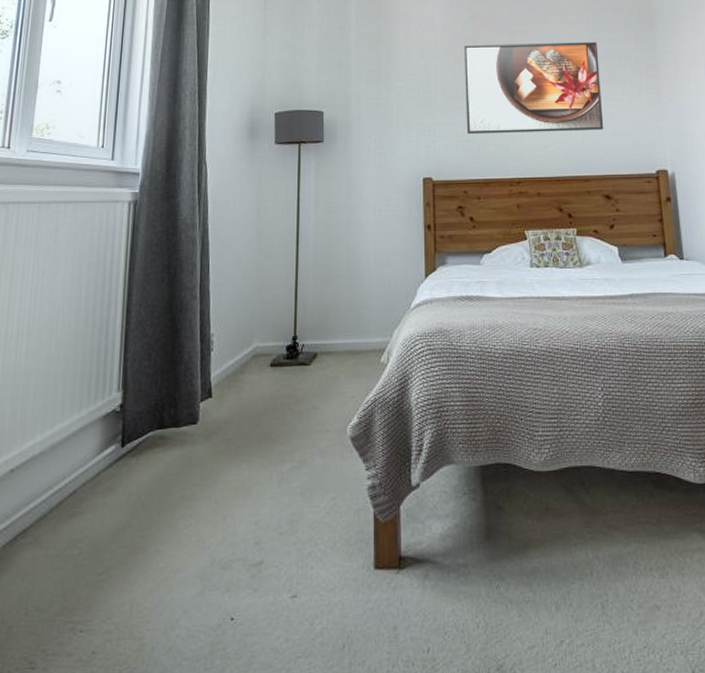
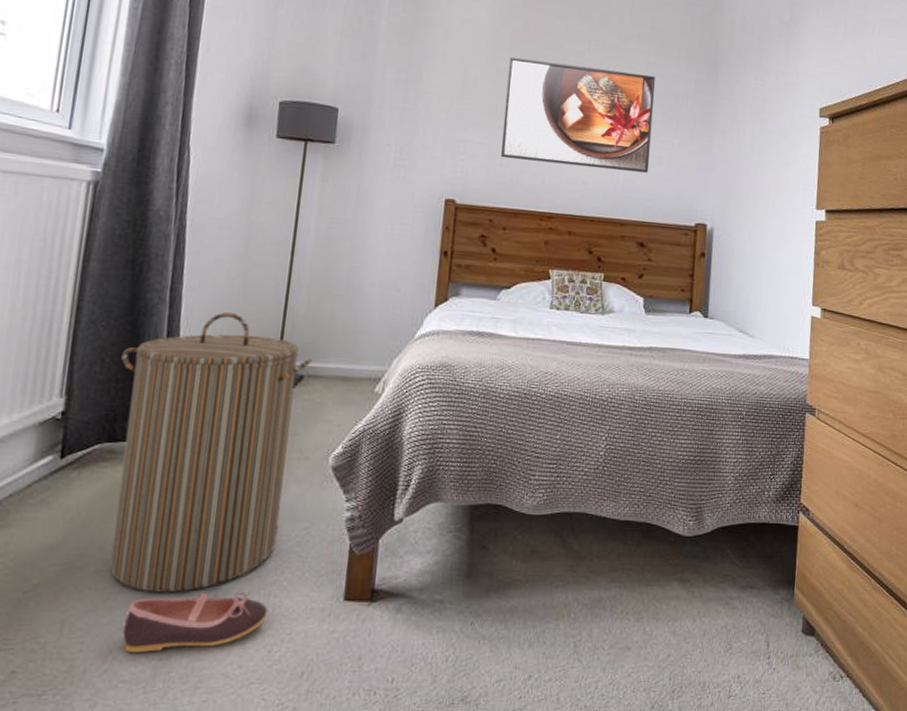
laundry hamper: none [165,302,322,570] -> present [109,312,311,593]
shoe: none [182,564,307,631] -> present [121,591,268,654]

